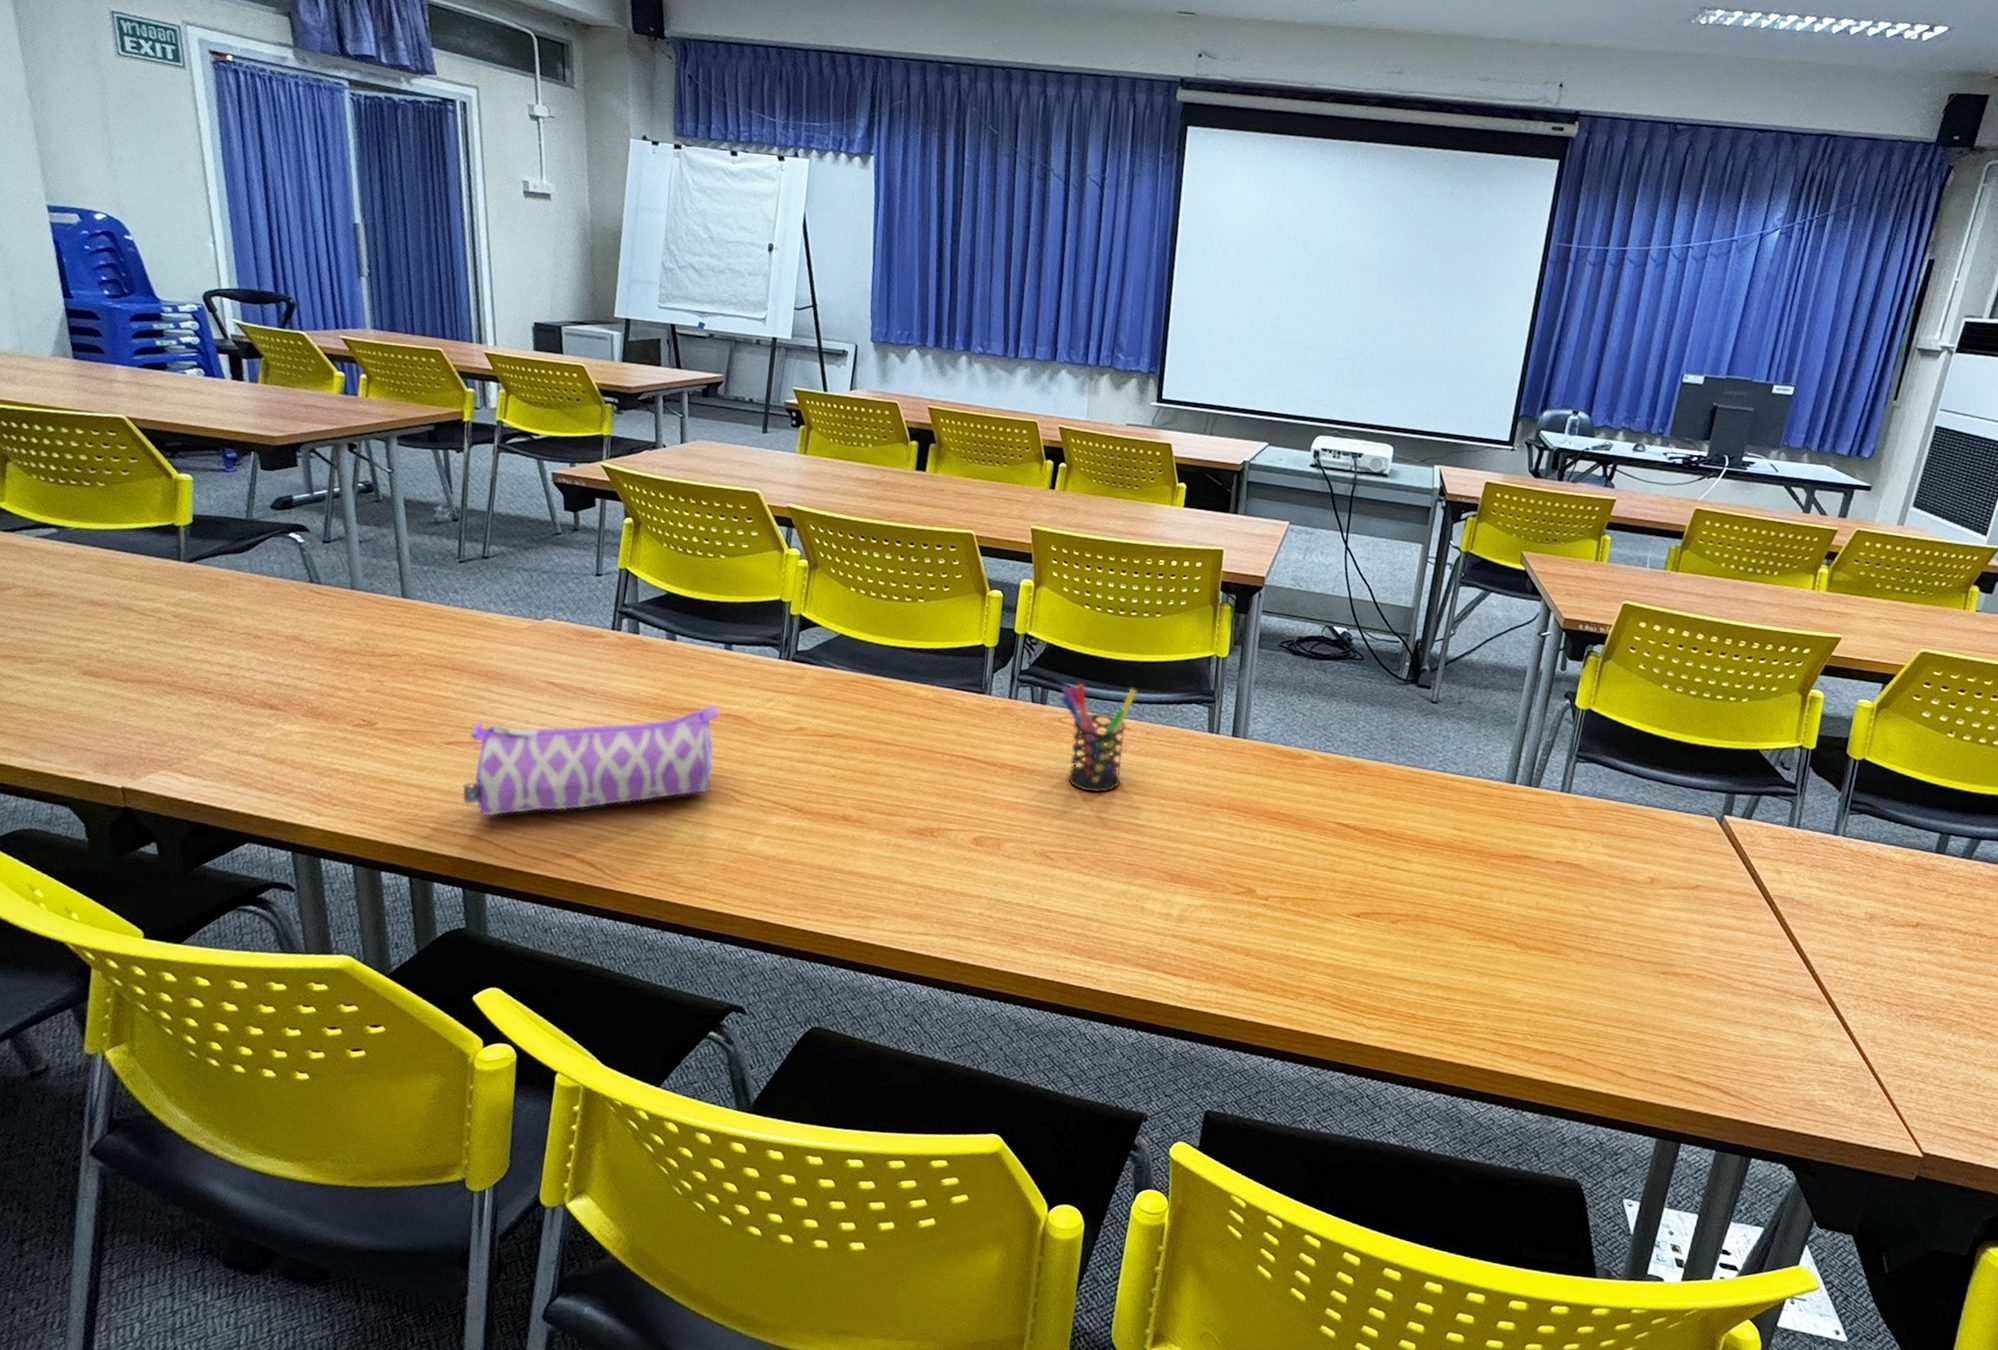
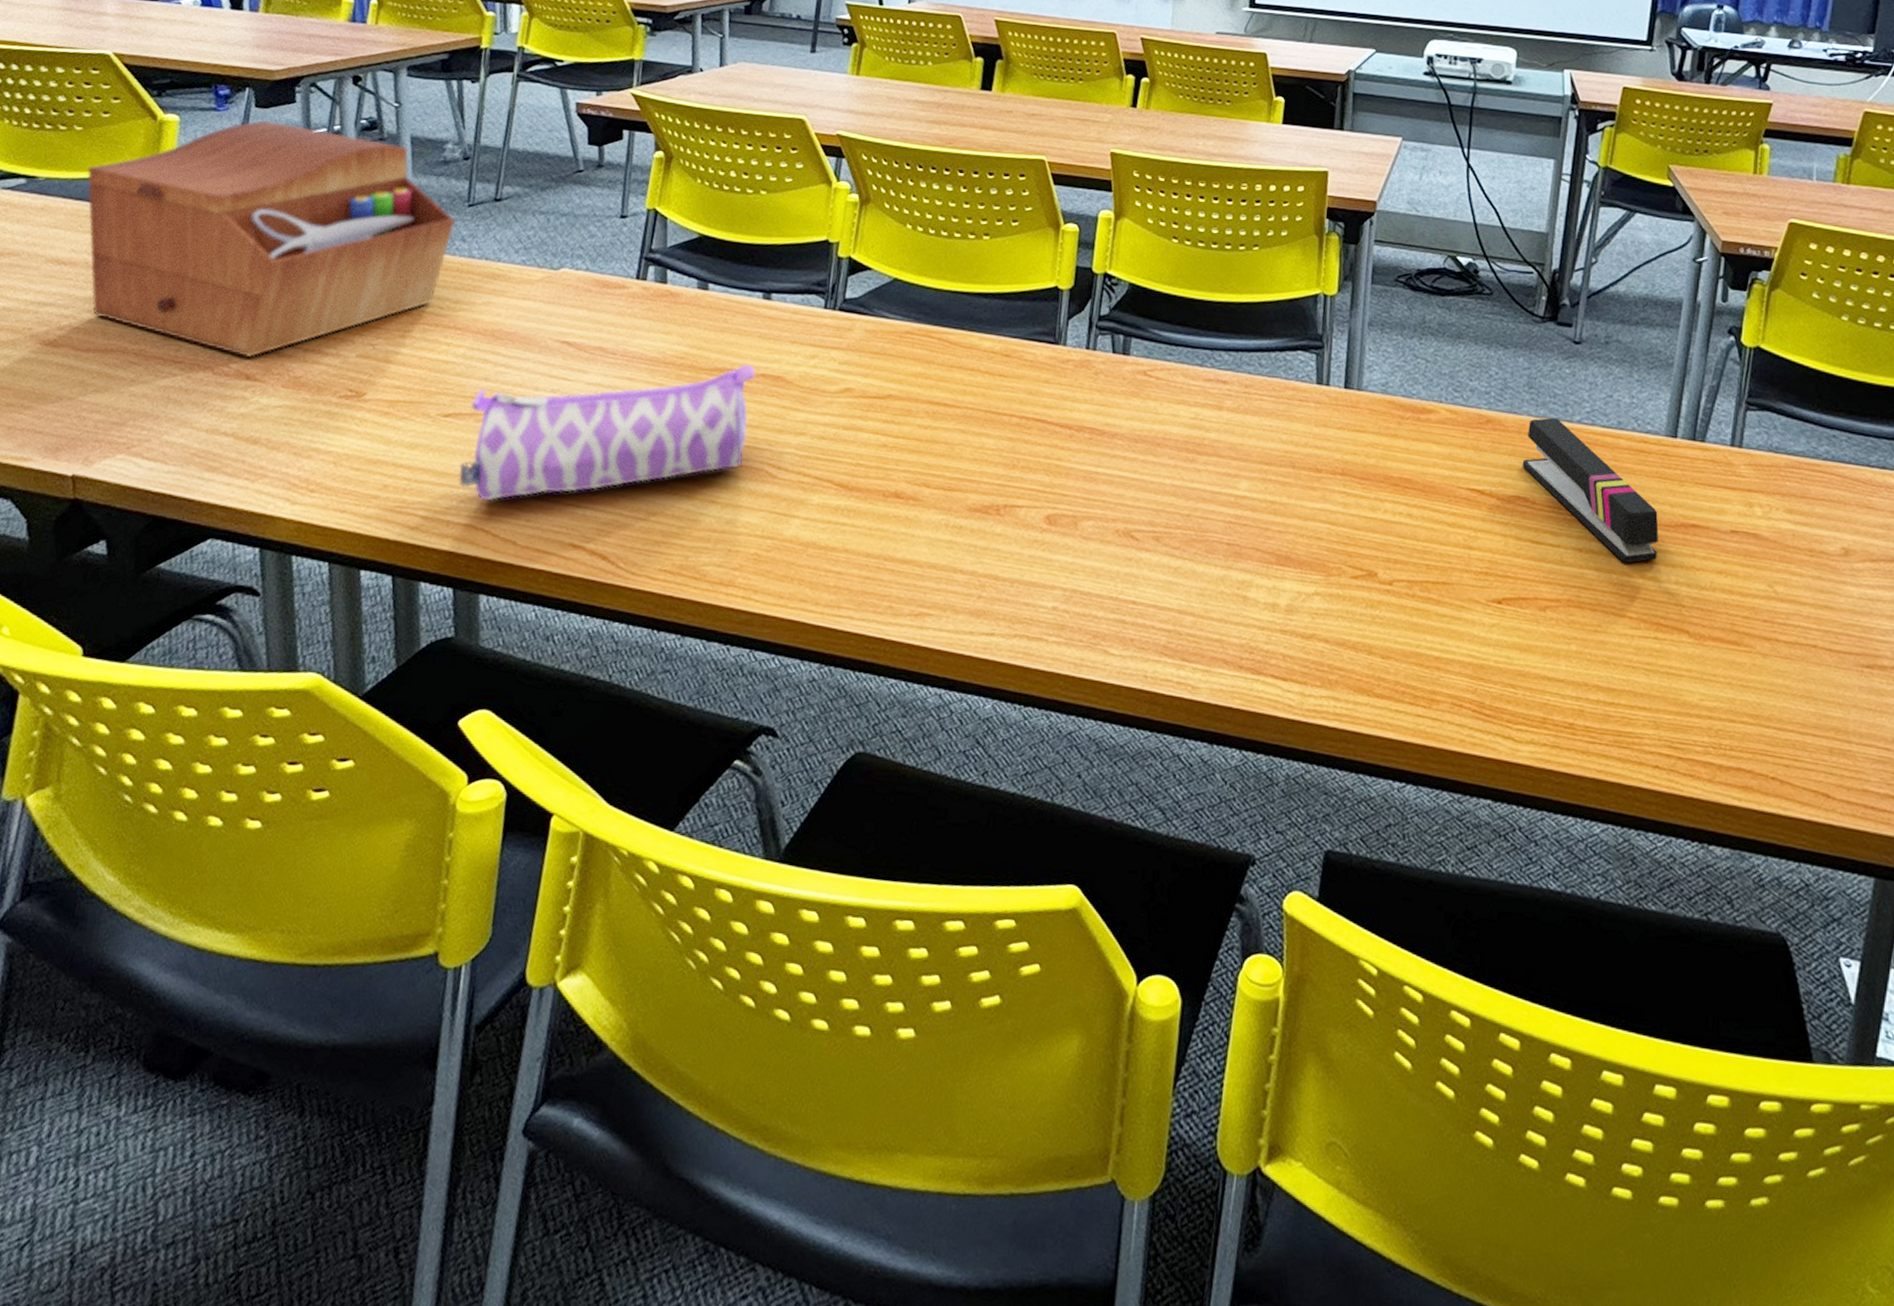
sewing box: none [112,481,448,690] -> present [87,120,455,358]
pen holder: present [1061,683,1137,793] -> none [1146,329,1234,459]
stapler: none [1382,765,1496,886] -> present [1522,417,1659,563]

